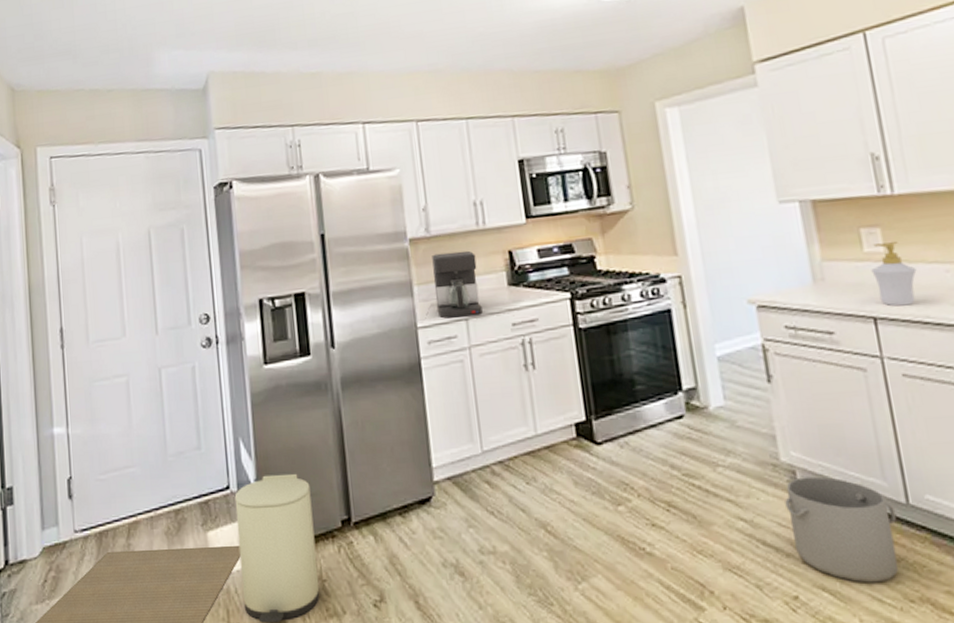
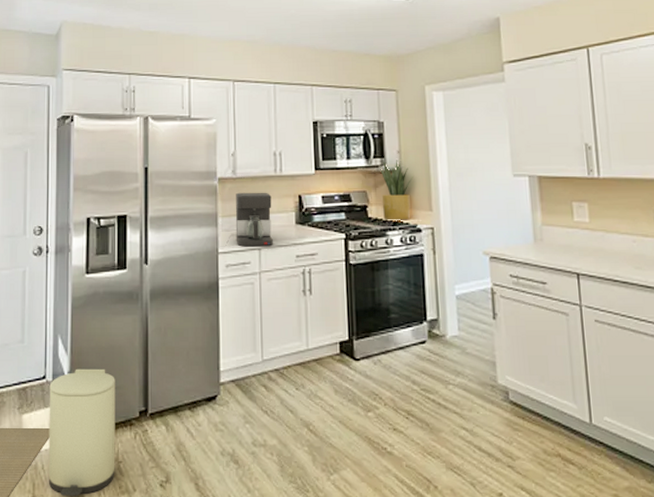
planter: none [607,196,651,272] -> present [380,160,413,220]
bucket: present [785,476,899,583] -> none [498,397,582,485]
soap bottle: present [871,240,917,307] -> none [578,214,612,266]

